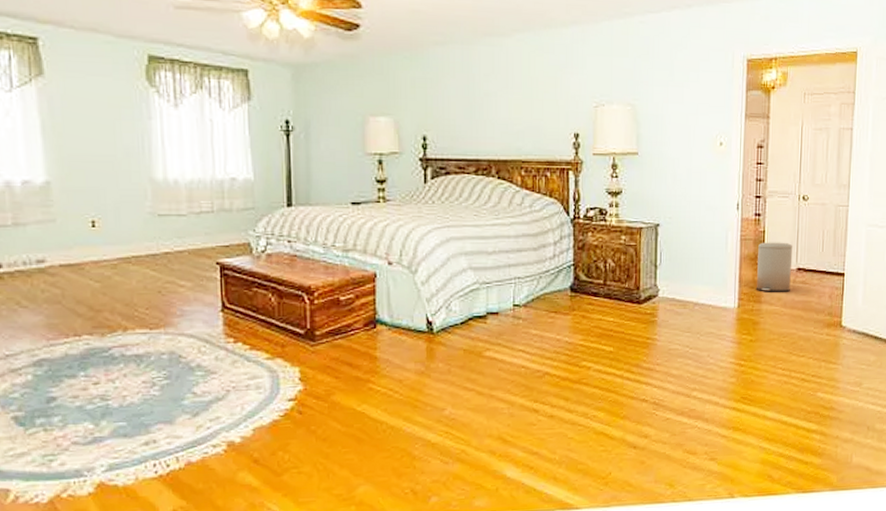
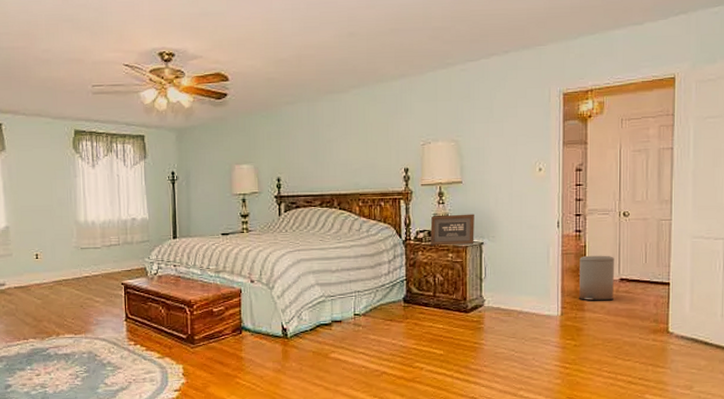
picture frame: none [602,190,650,226] -> present [430,214,475,246]

